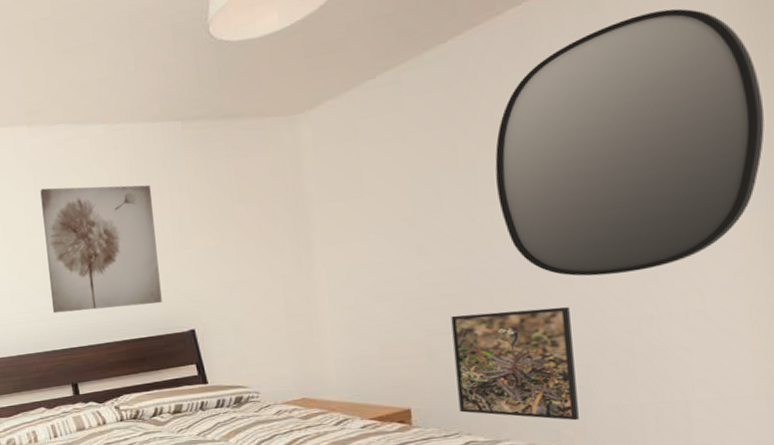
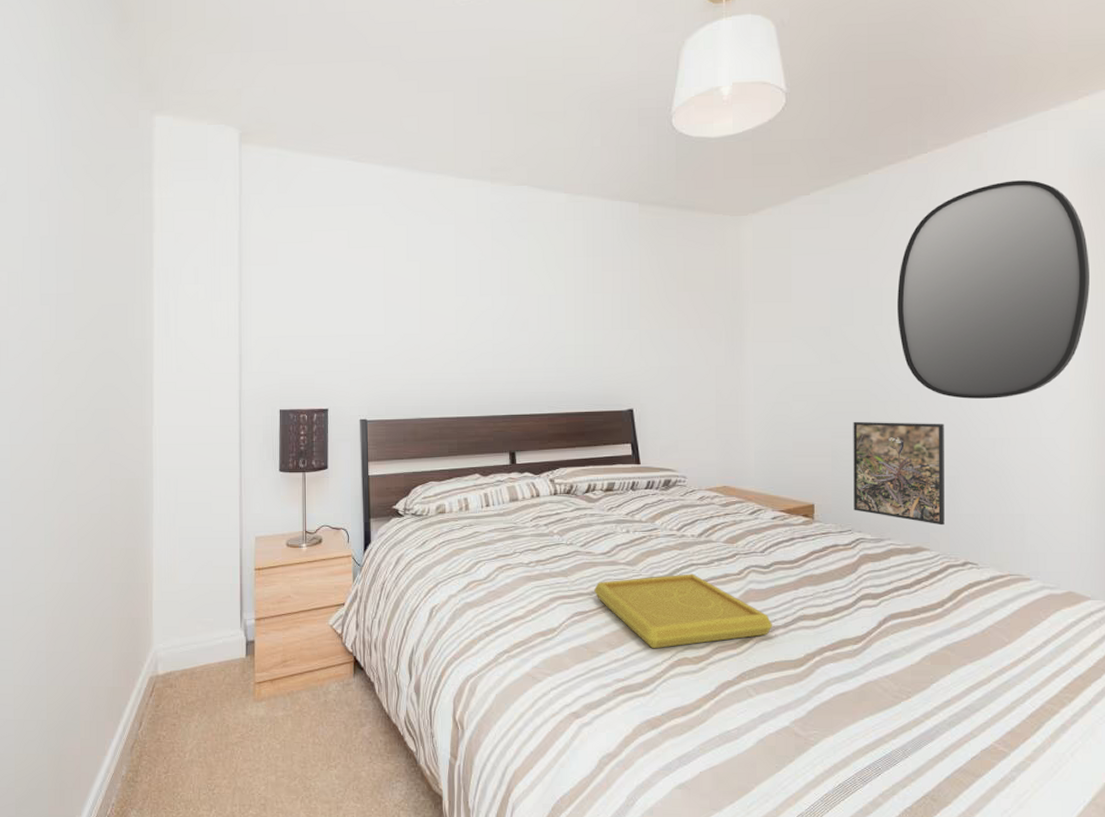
wall art: present [40,184,162,314] -> none [497,248,605,380]

